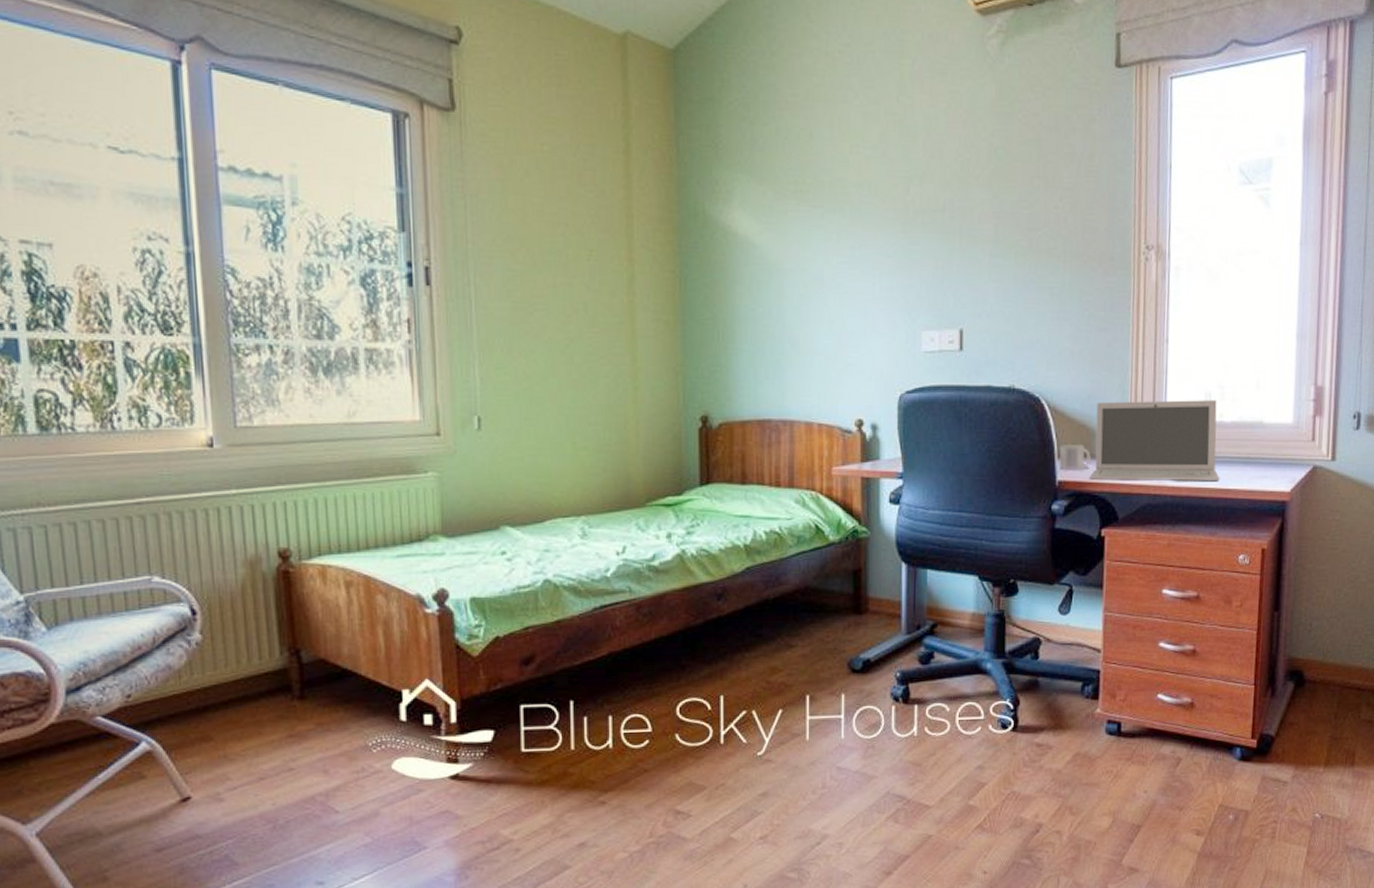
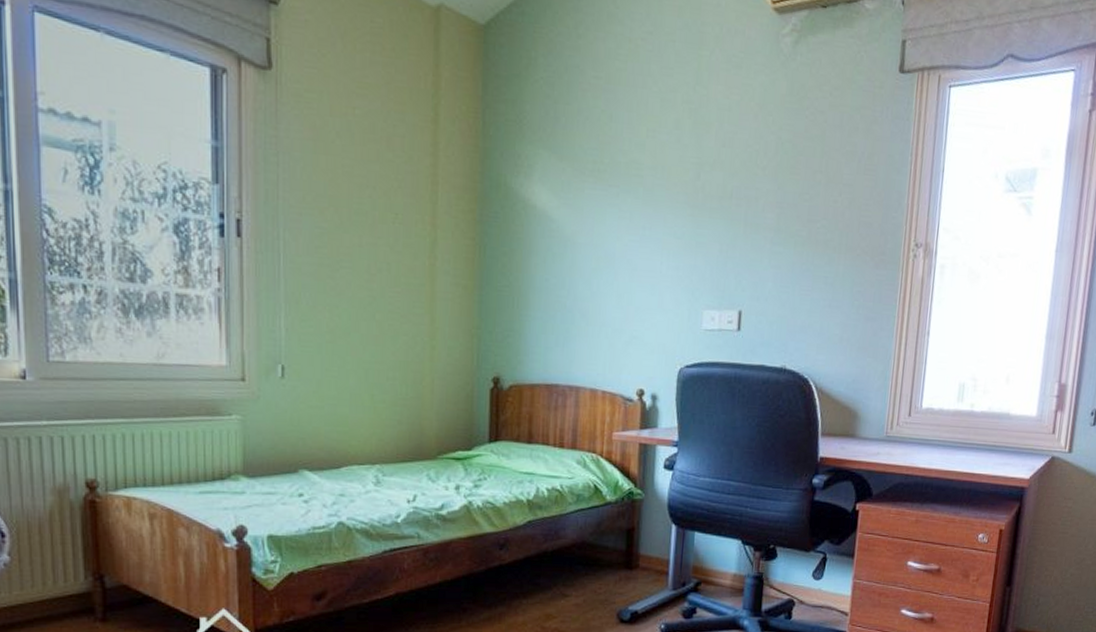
mug: present [1059,443,1091,471] -> none [822,423,852,449]
laptop: present [1089,400,1219,482] -> none [848,386,970,466]

